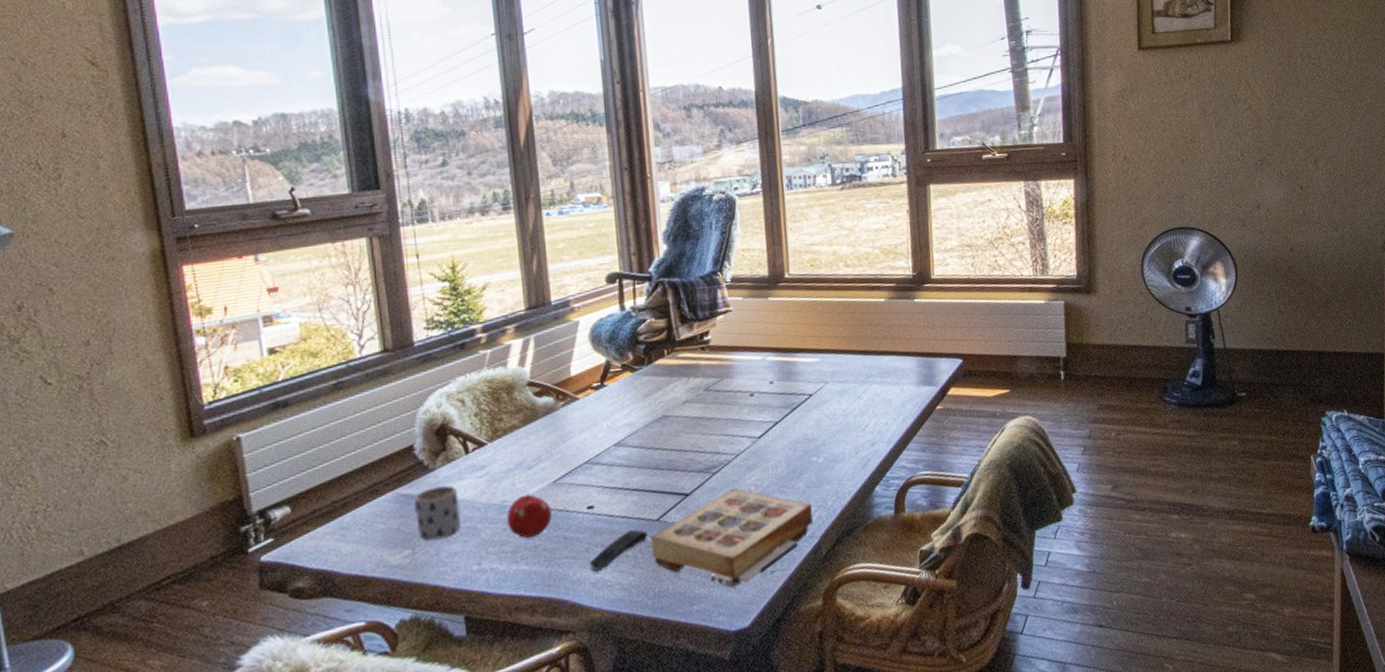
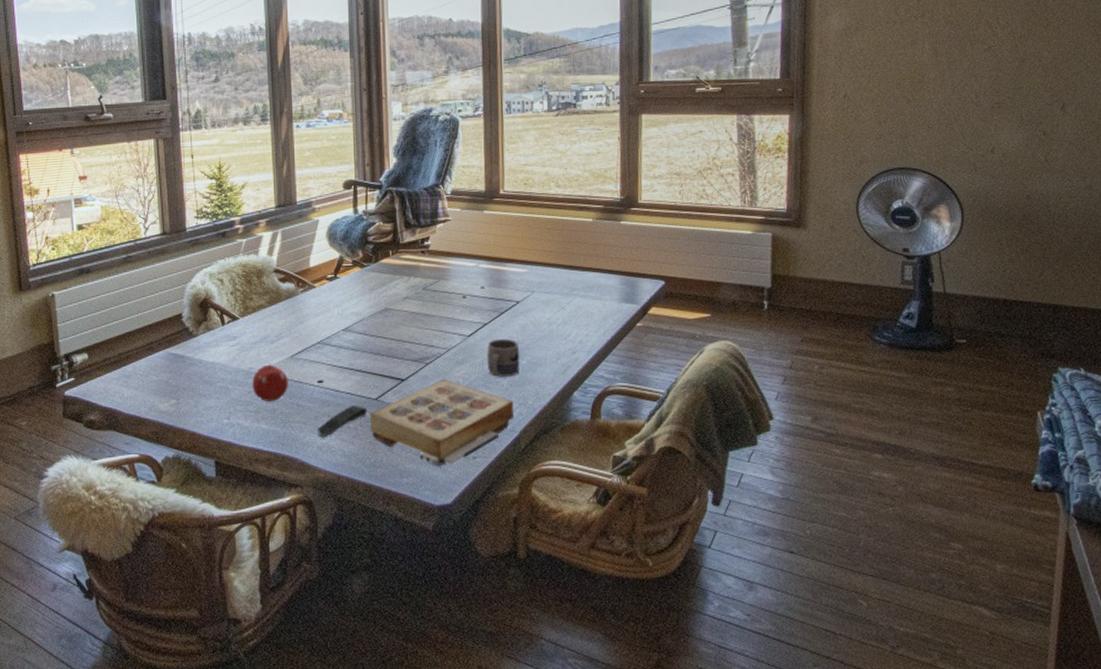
mug: present [413,485,461,540] -> none [179,350,215,394]
mug: none [779,436,817,480] -> present [487,338,520,377]

